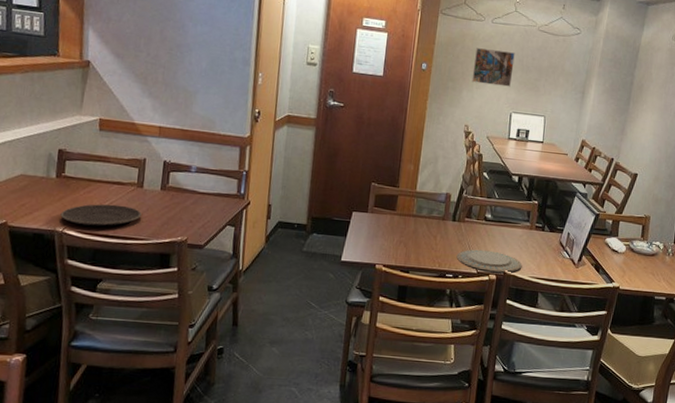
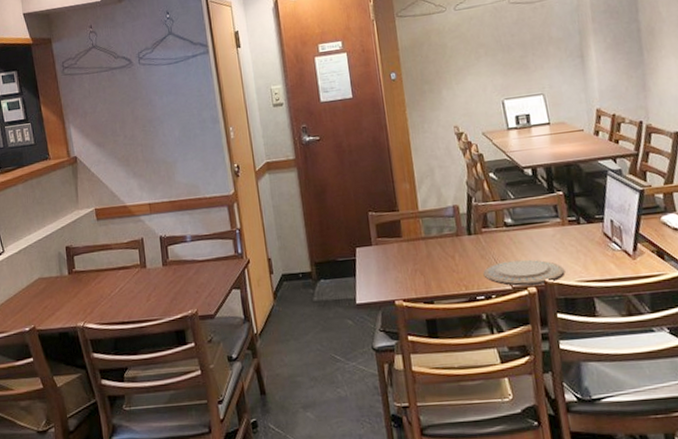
plate: present [60,204,142,226] -> none [78,289,150,317]
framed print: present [471,48,515,87] -> none [445,35,494,79]

